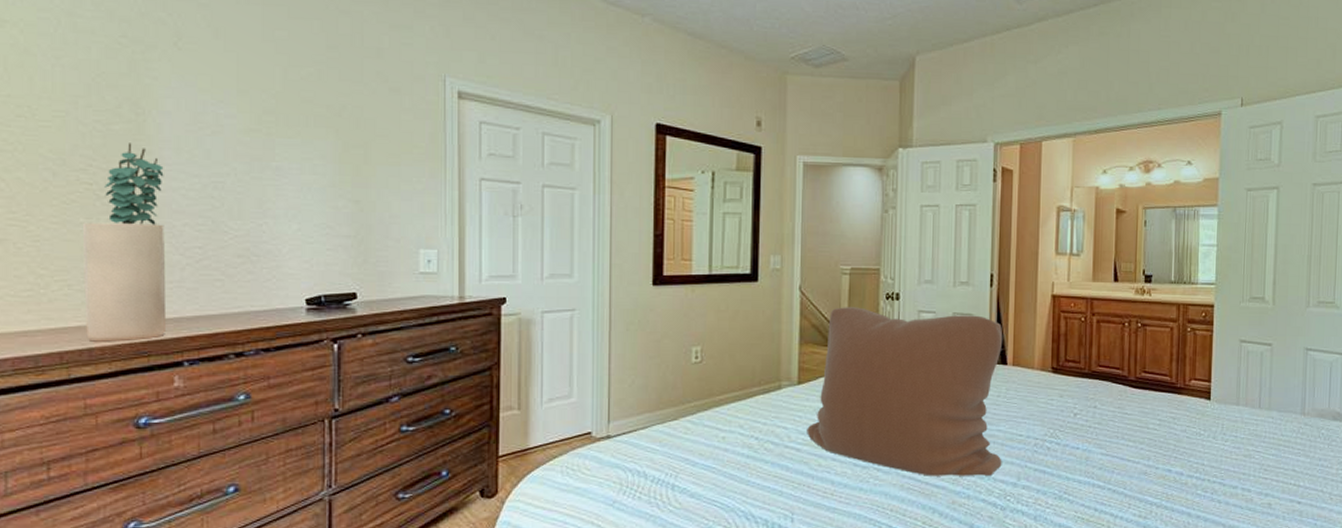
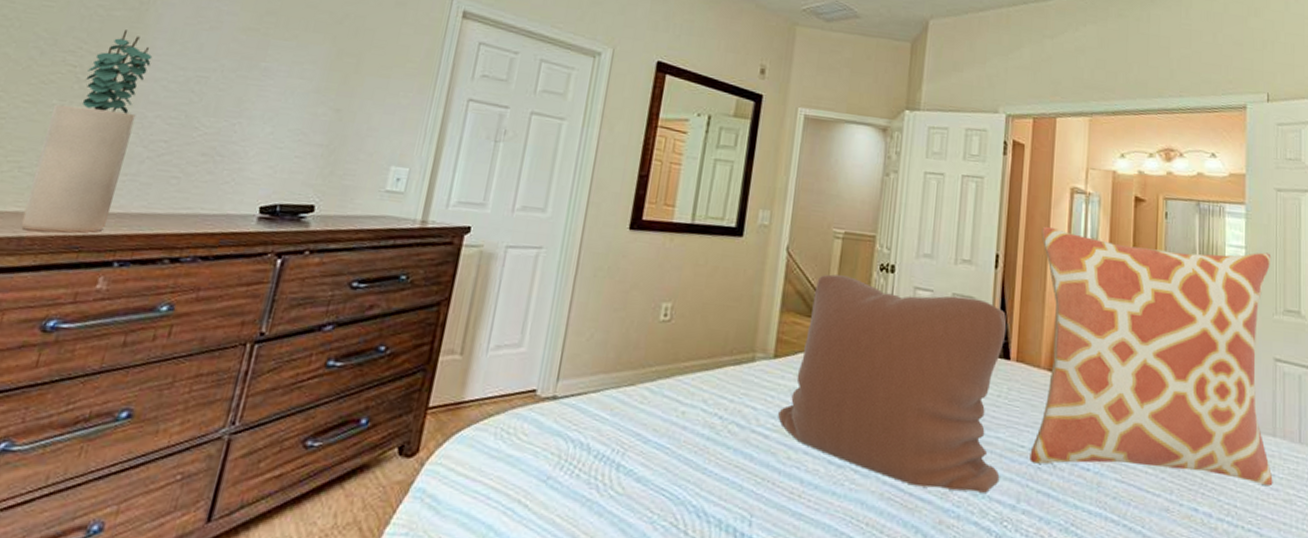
pillow: none [1027,244,1240,448] -> present [1029,226,1273,487]

